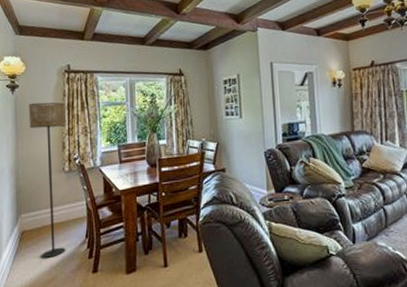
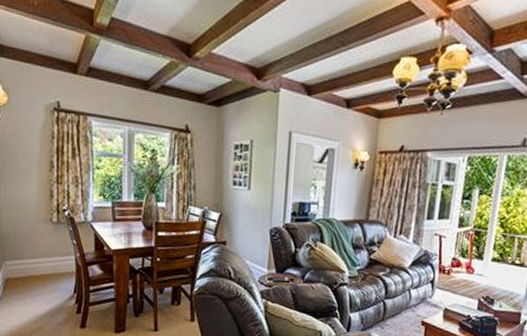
floor lamp: present [29,102,67,258] -> none [12,141,55,308]

